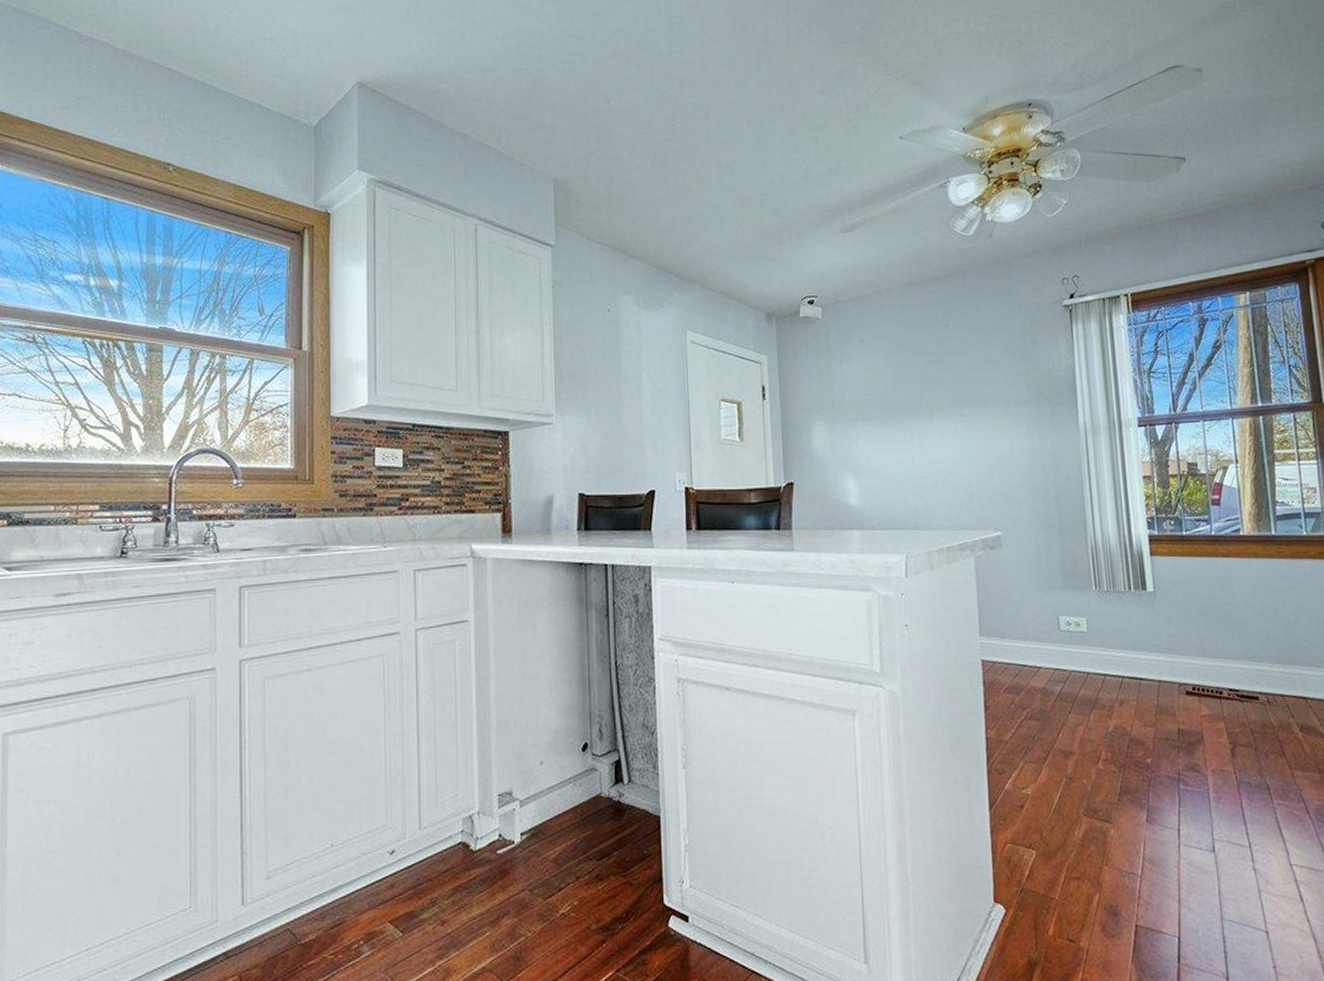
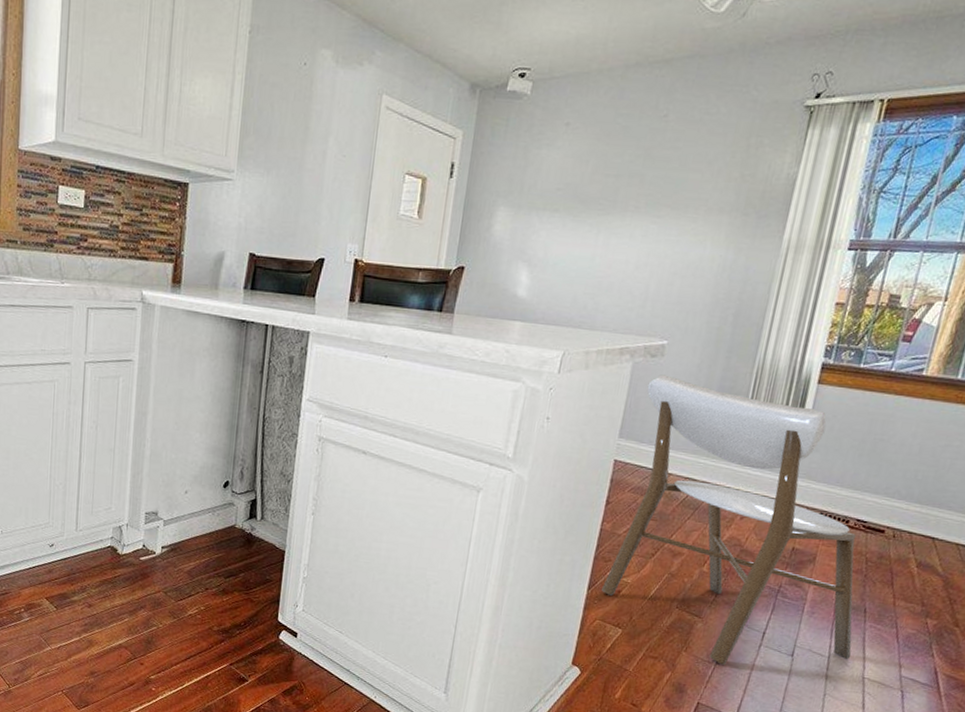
dining chair: none [994,565,1271,875] -> present [601,374,856,665]

